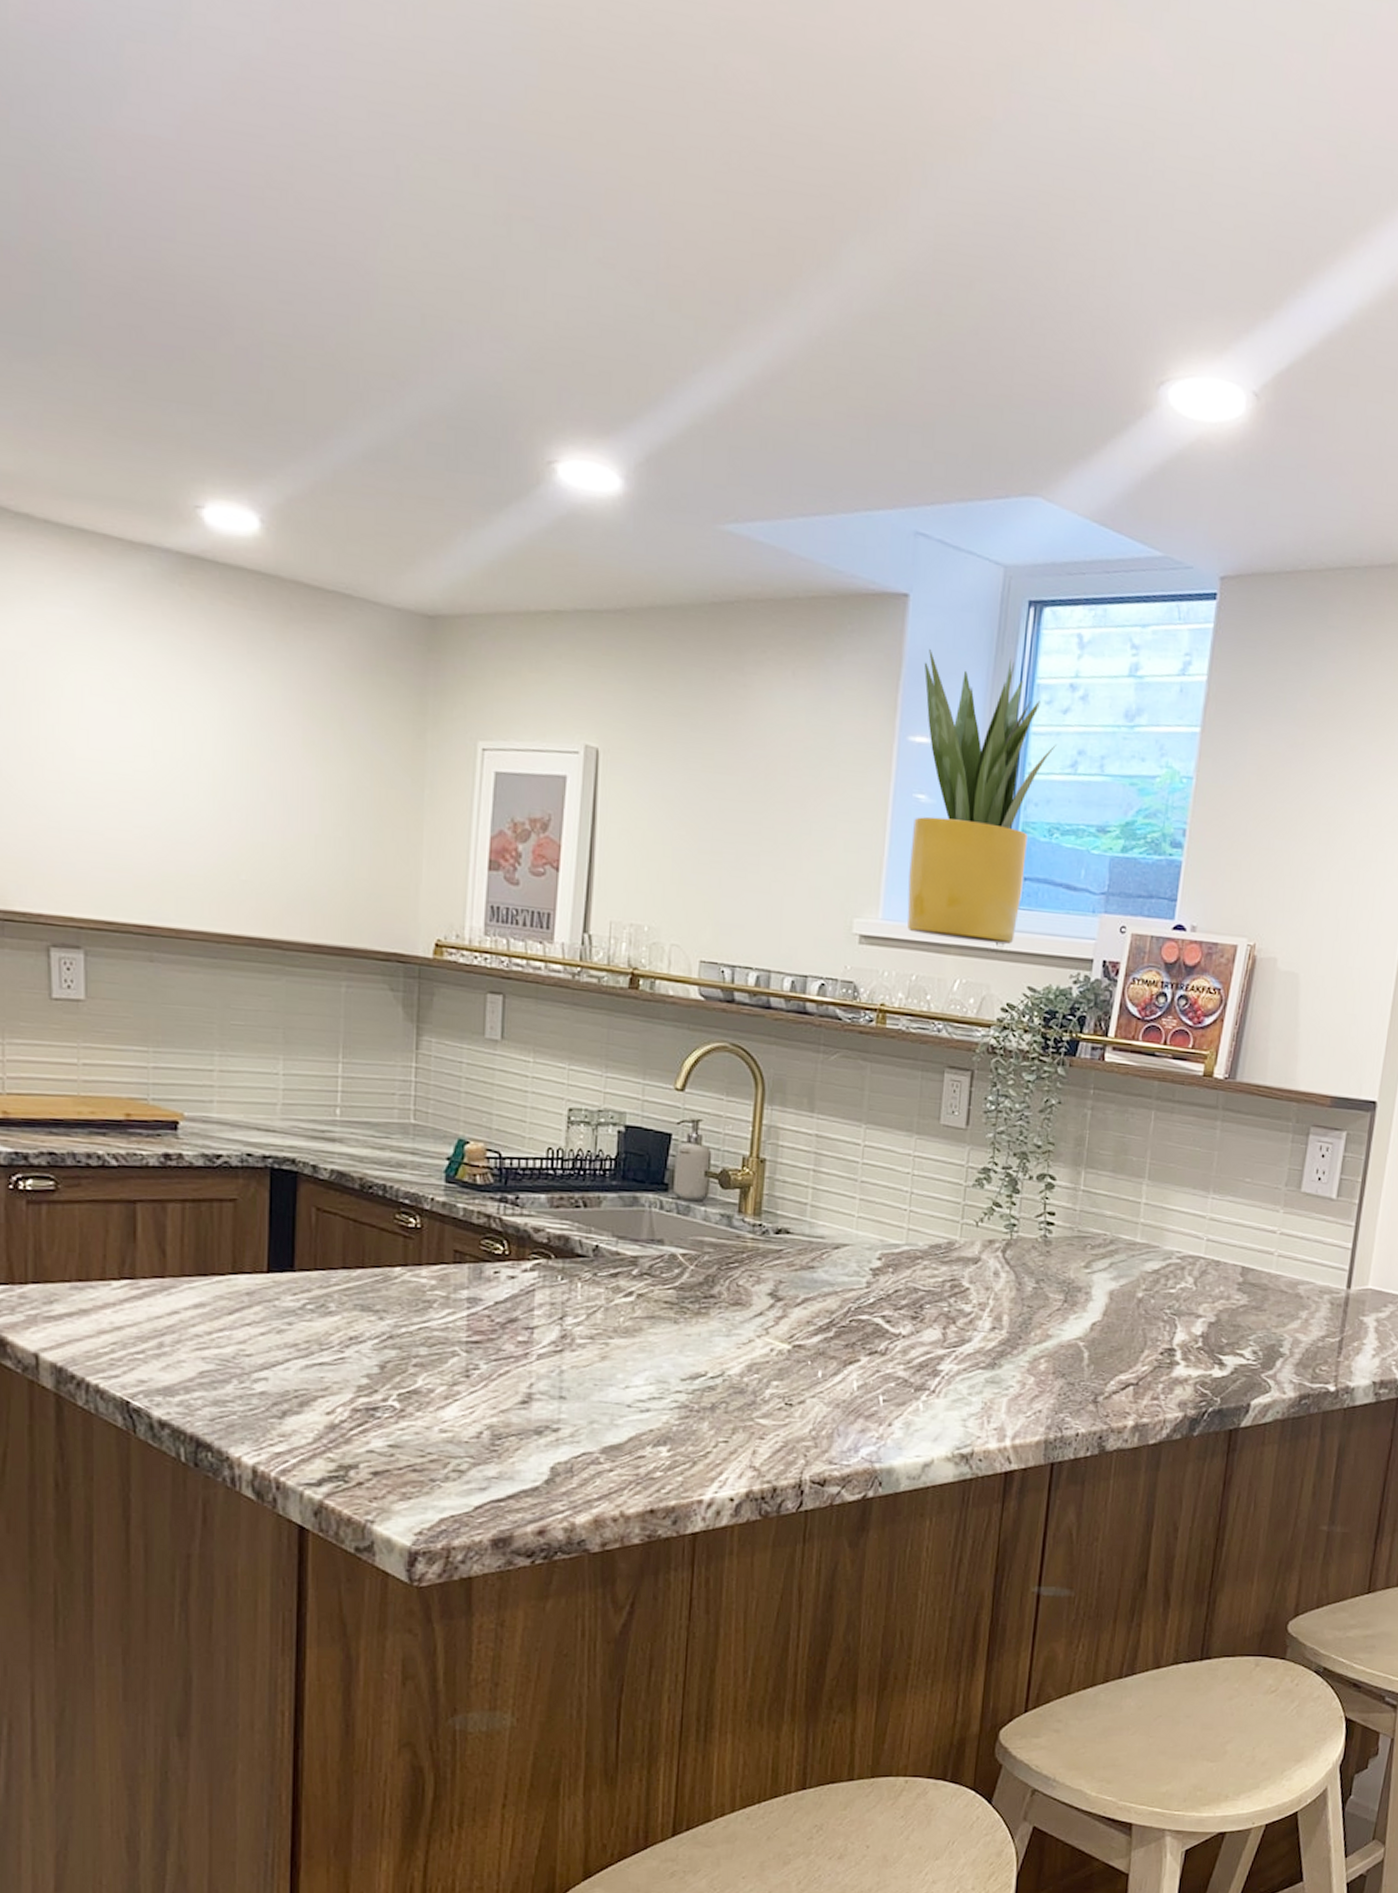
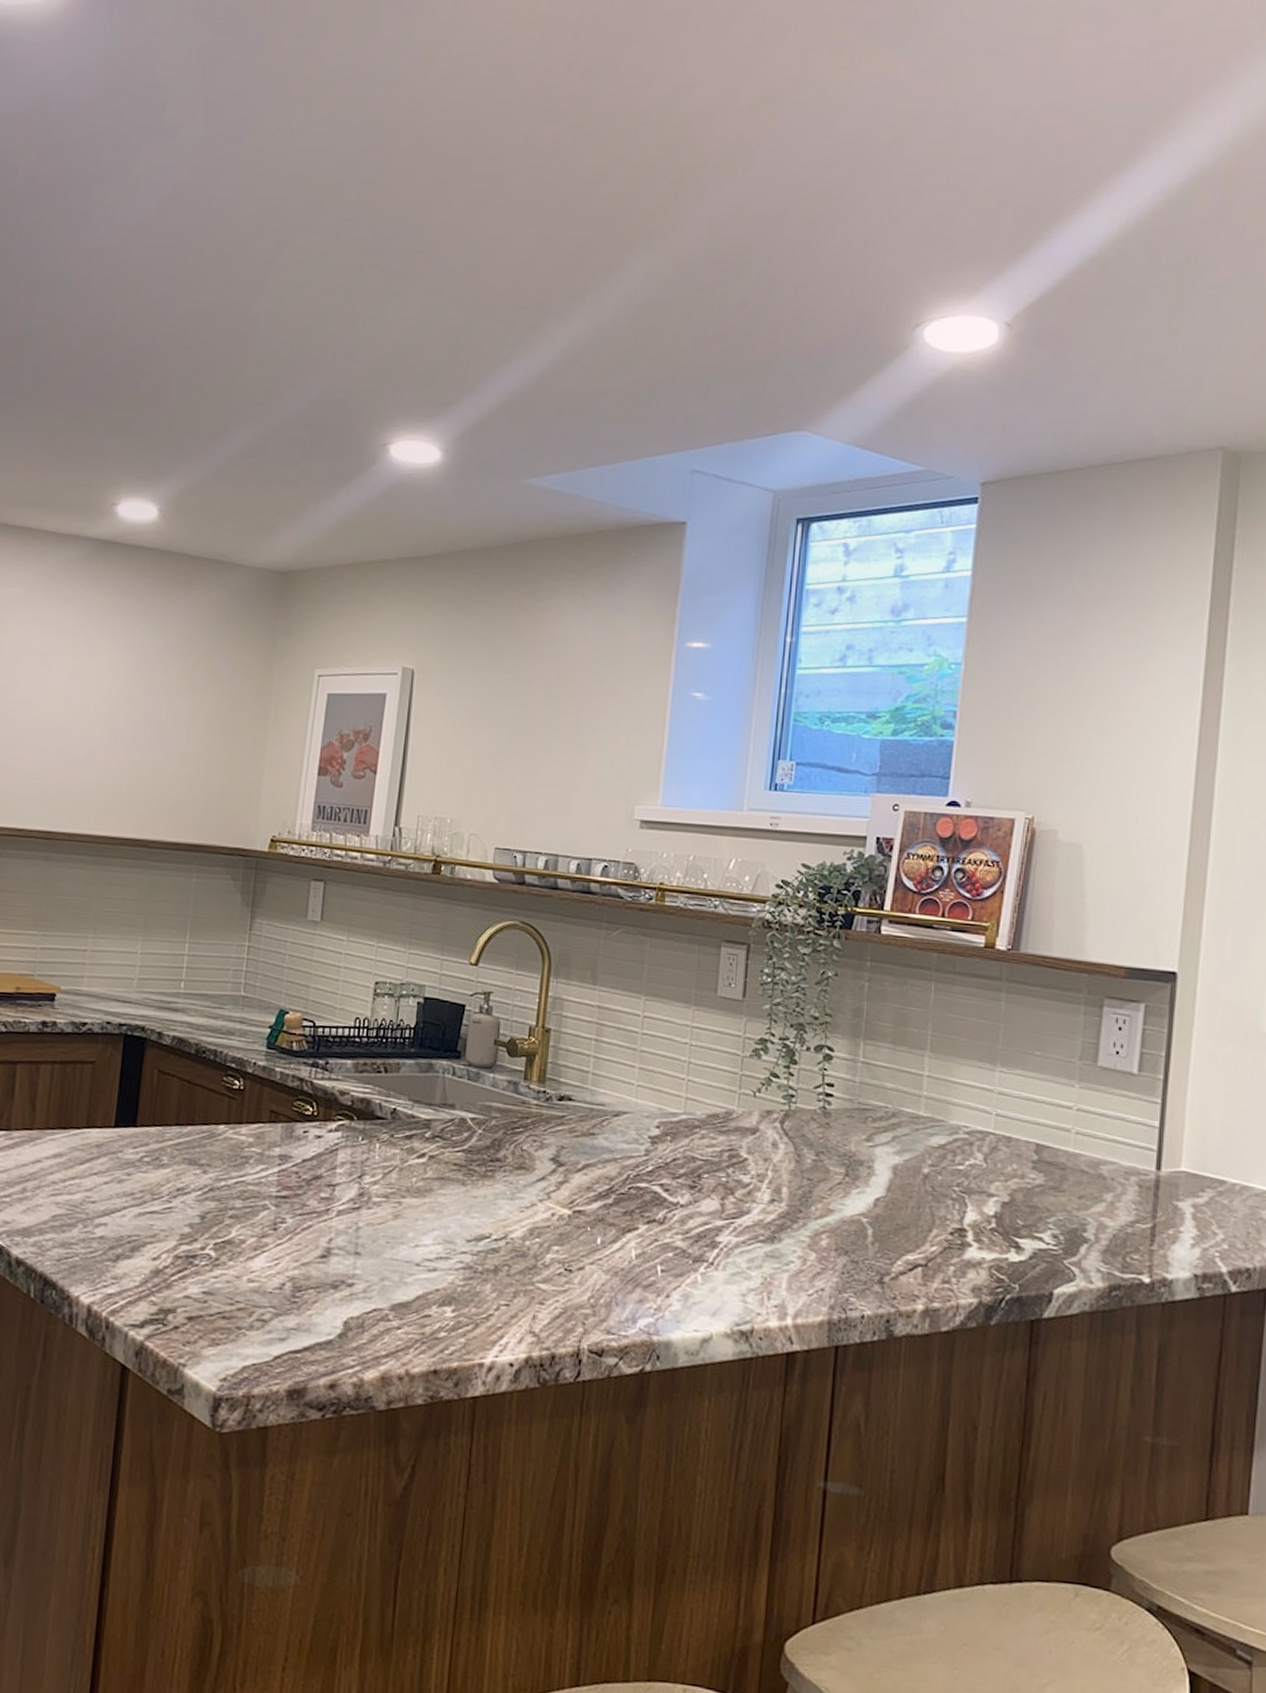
planter: present [906,649,1058,945] -> none [684,567,827,825]

